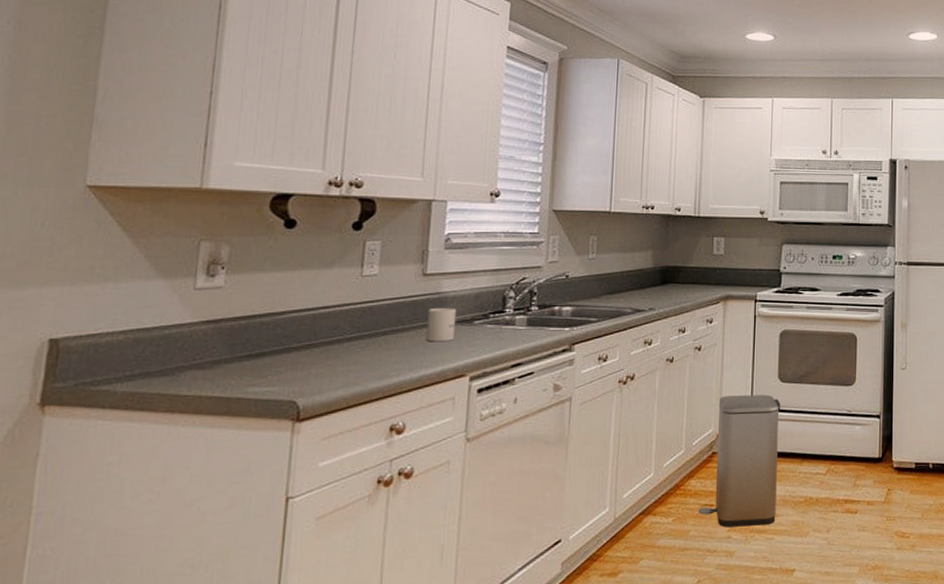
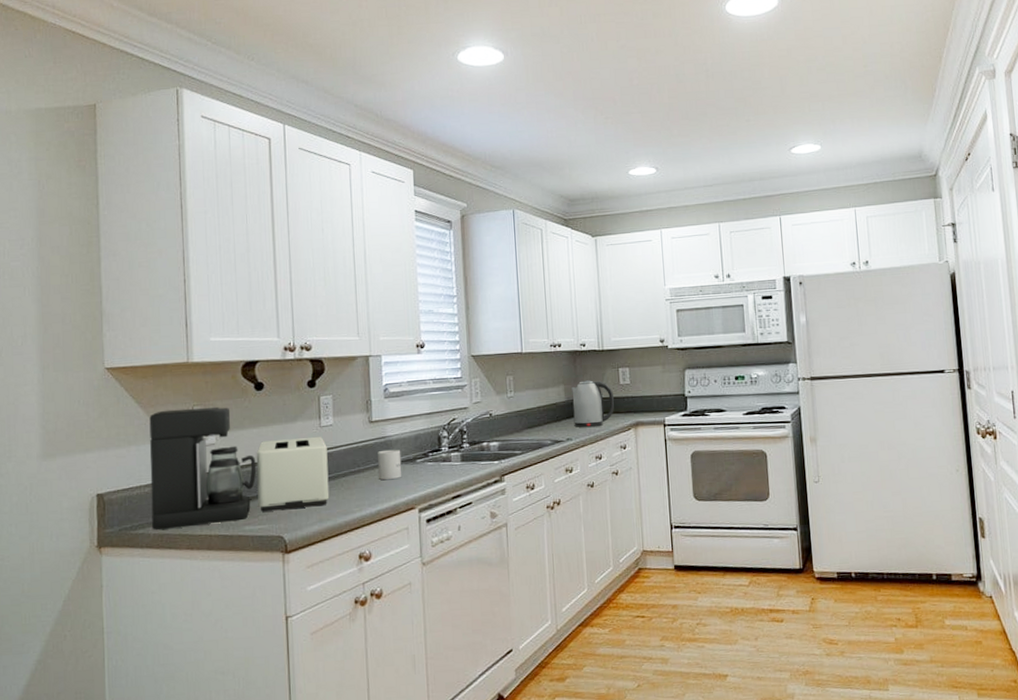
coffee maker: none [122,242,274,388] -> present [149,406,257,530]
toaster: none [269,286,367,371] -> present [256,436,330,512]
kettle: none [659,247,705,298] -> present [571,380,614,428]
pedal bin: present [699,395,781,528] -> none [631,513,705,637]

